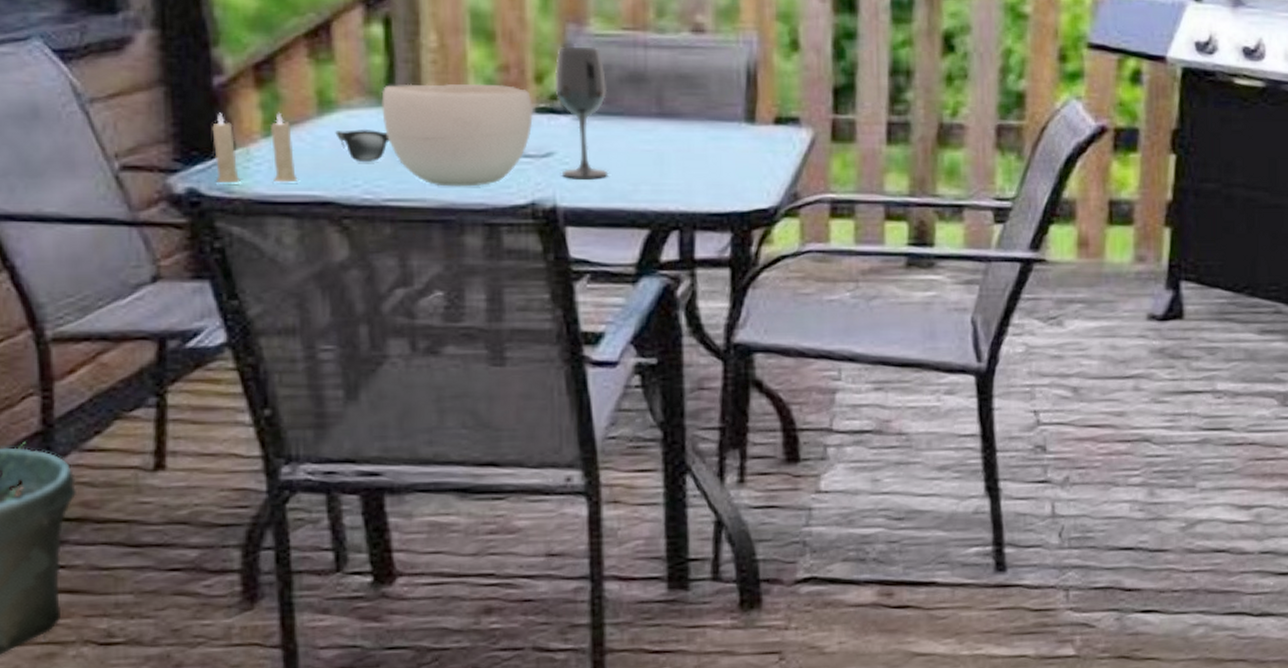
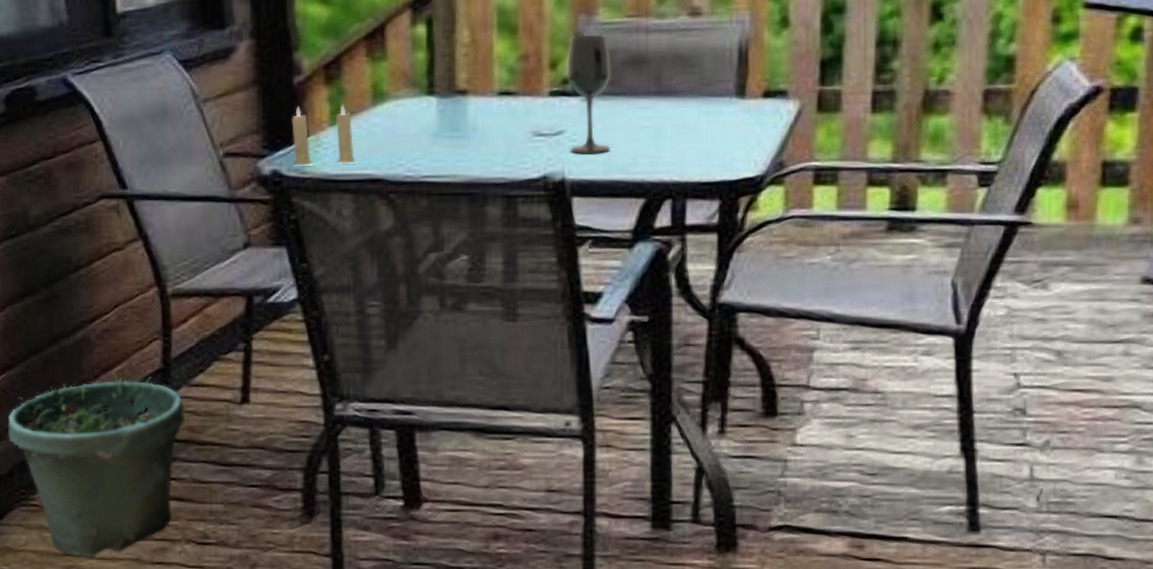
sunglasses: present [335,130,390,163] -> none [386,116,429,145]
bowl: present [381,83,533,187] -> none [423,72,547,164]

